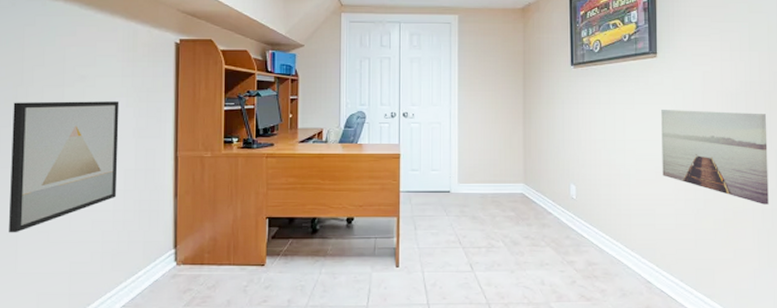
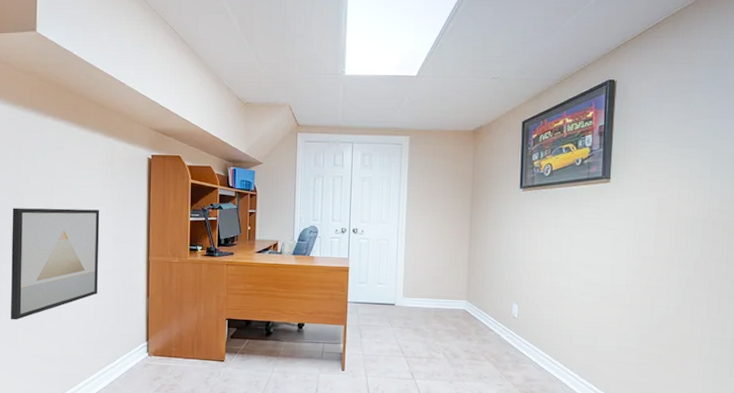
wall art: present [661,110,769,205] -> none [607,235,724,334]

